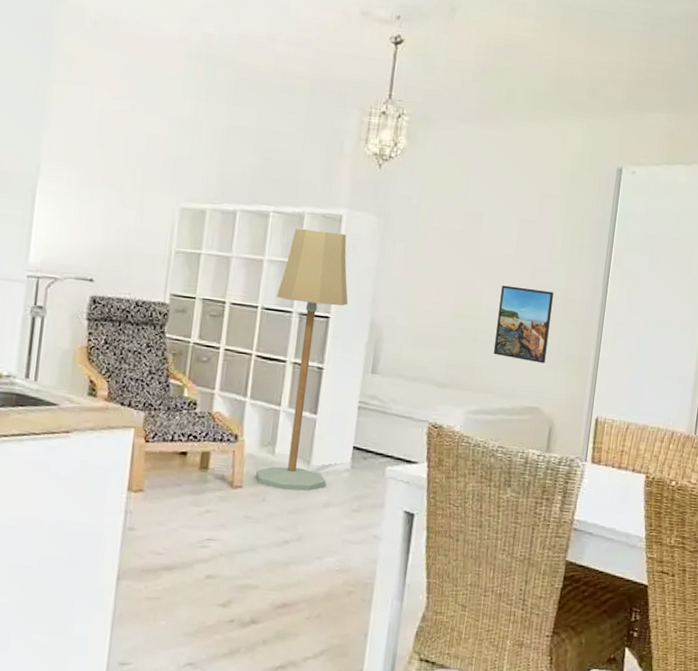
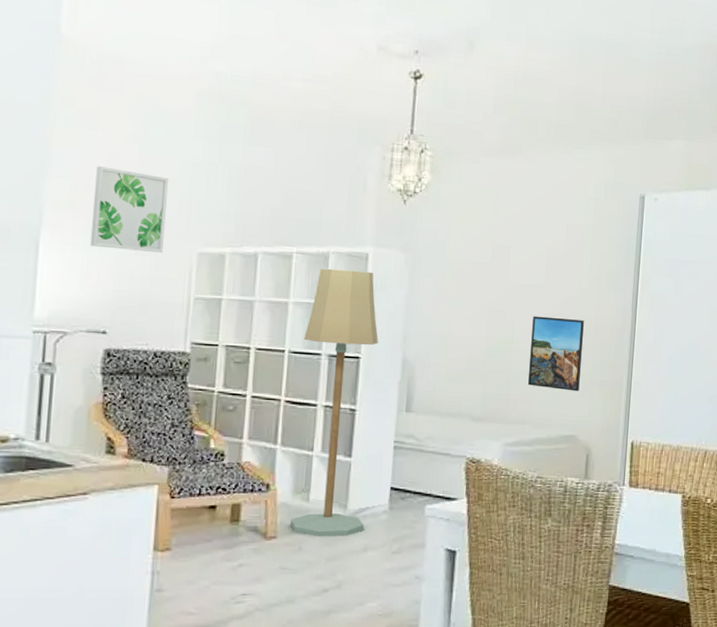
wall art: none [81,121,157,206] -> present [89,166,169,253]

